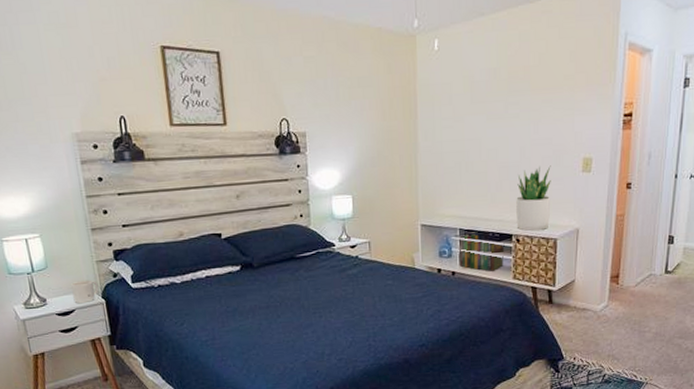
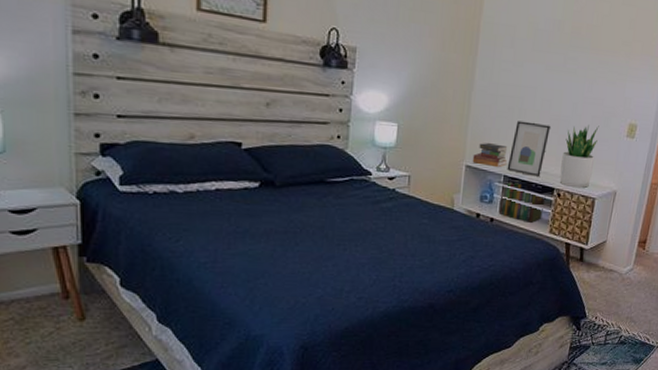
mug: present [71,280,99,304] -> none [36,173,74,202]
books: none [426,199,460,223] -> present [472,143,508,168]
picture frame: none [461,173,501,226] -> present [507,120,552,176]

